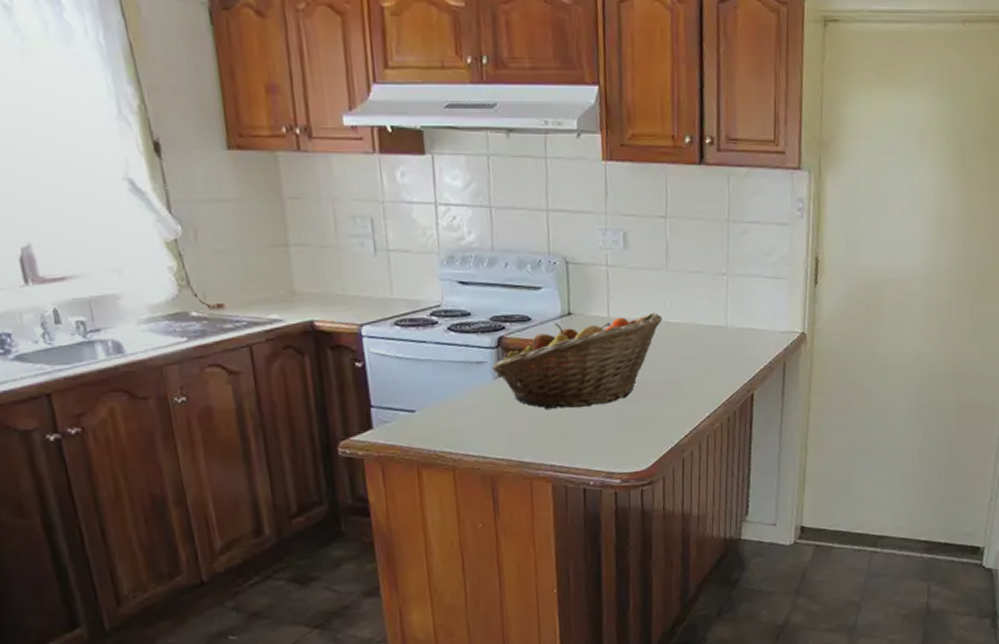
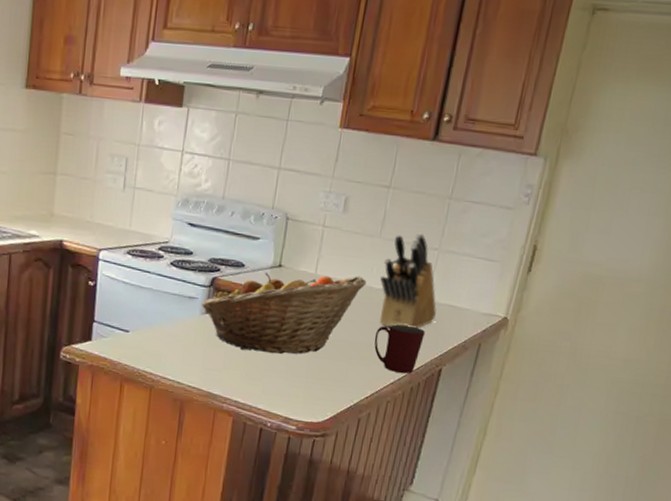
knife block: none [676,260,737,361] -> present [379,233,437,329]
mug: none [681,355,731,406] -> present [374,324,425,374]

